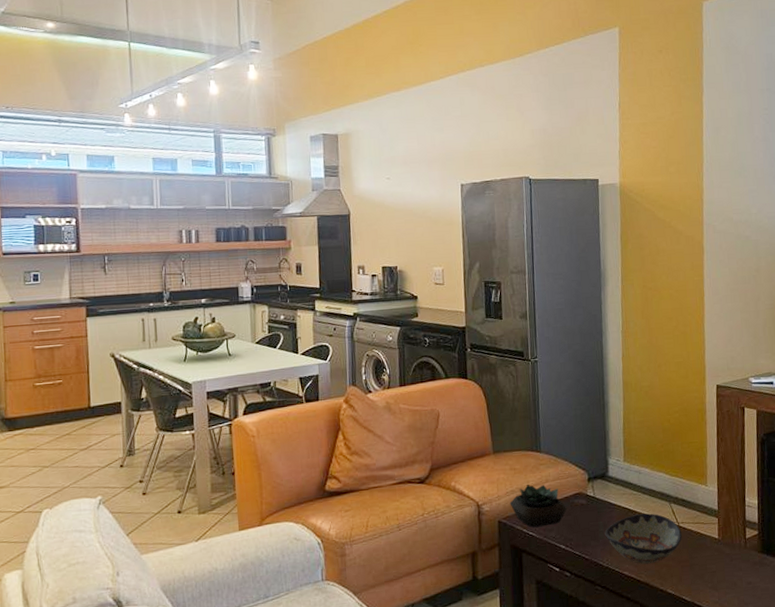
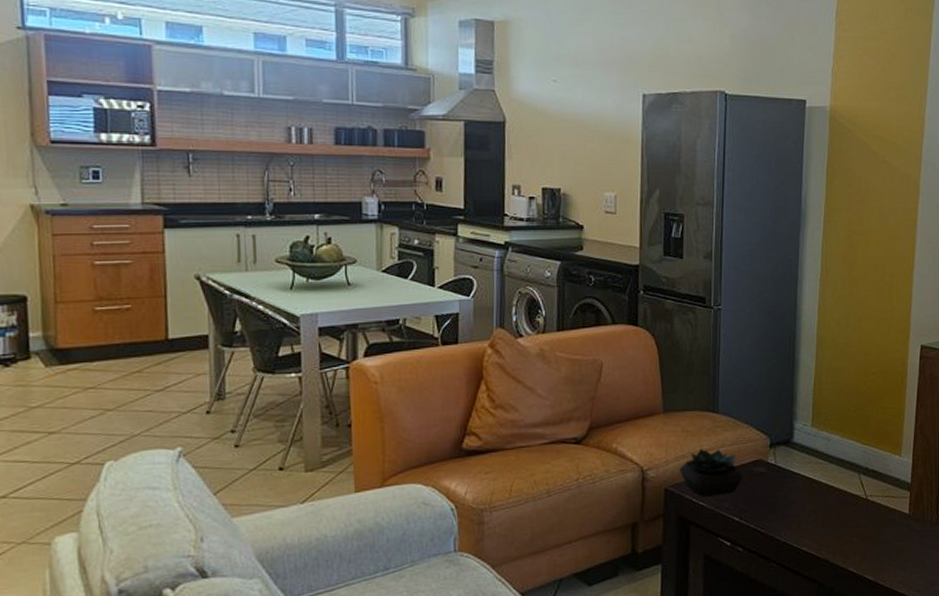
decorative bowl: present [605,513,682,565] -> none [784,484,869,540]

